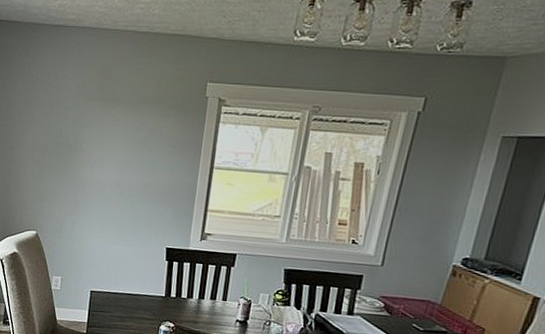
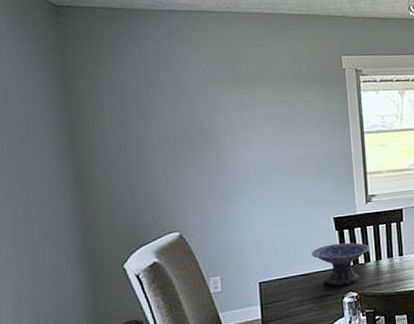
decorative bowl: none [139,272,195,314] -> present [311,242,370,286]

